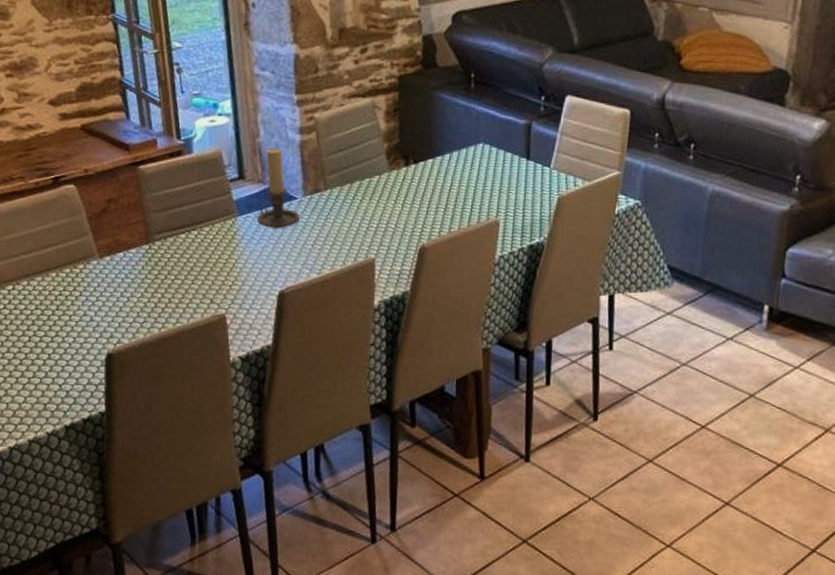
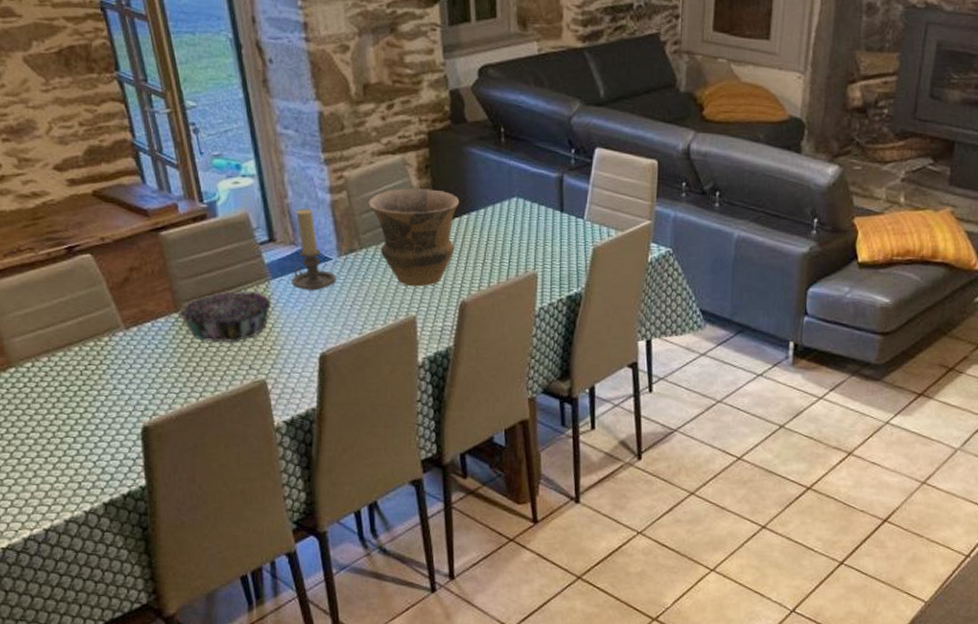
decorative bowl: none [149,226,237,276] -> present [178,291,272,343]
vase: none [336,131,426,230] -> present [368,188,460,287]

